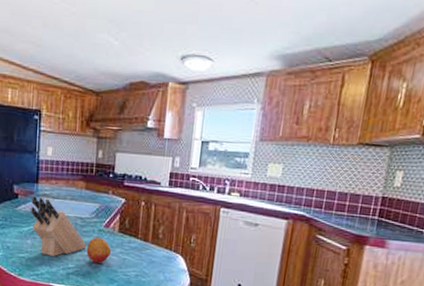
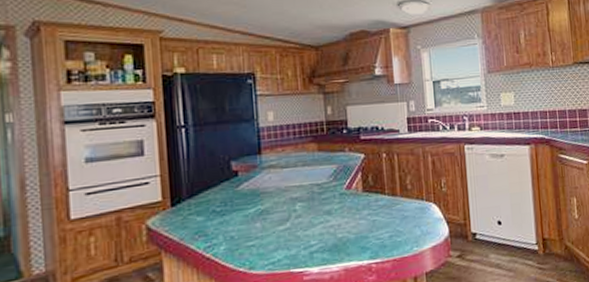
knife block: present [30,196,87,256] -> none [255,170,329,237]
fruit: present [86,237,111,264] -> none [329,202,357,234]

